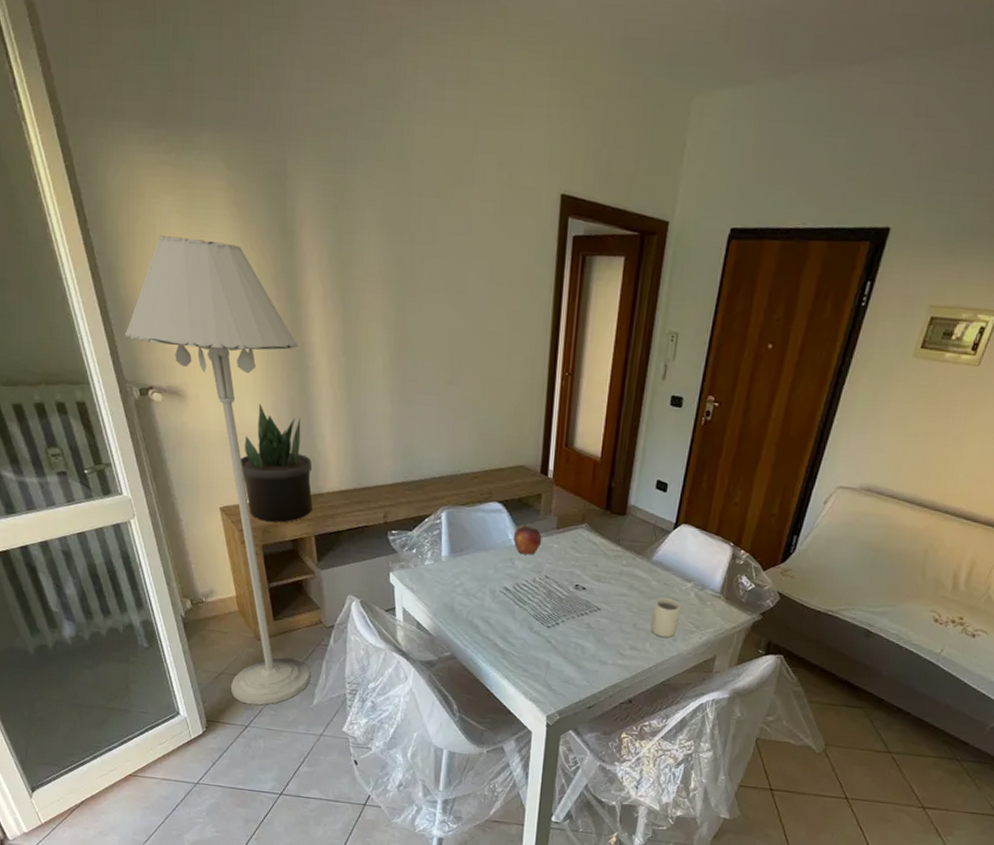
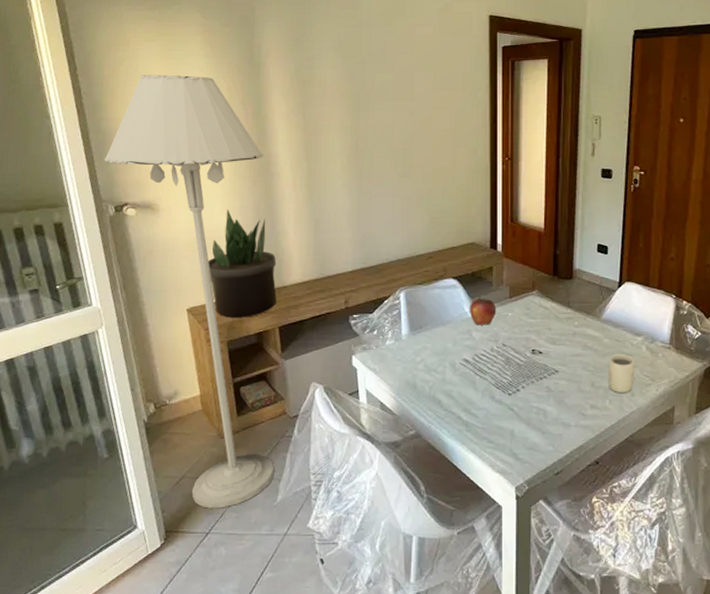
decorative box: none [275,587,313,617] -> present [239,380,277,410]

